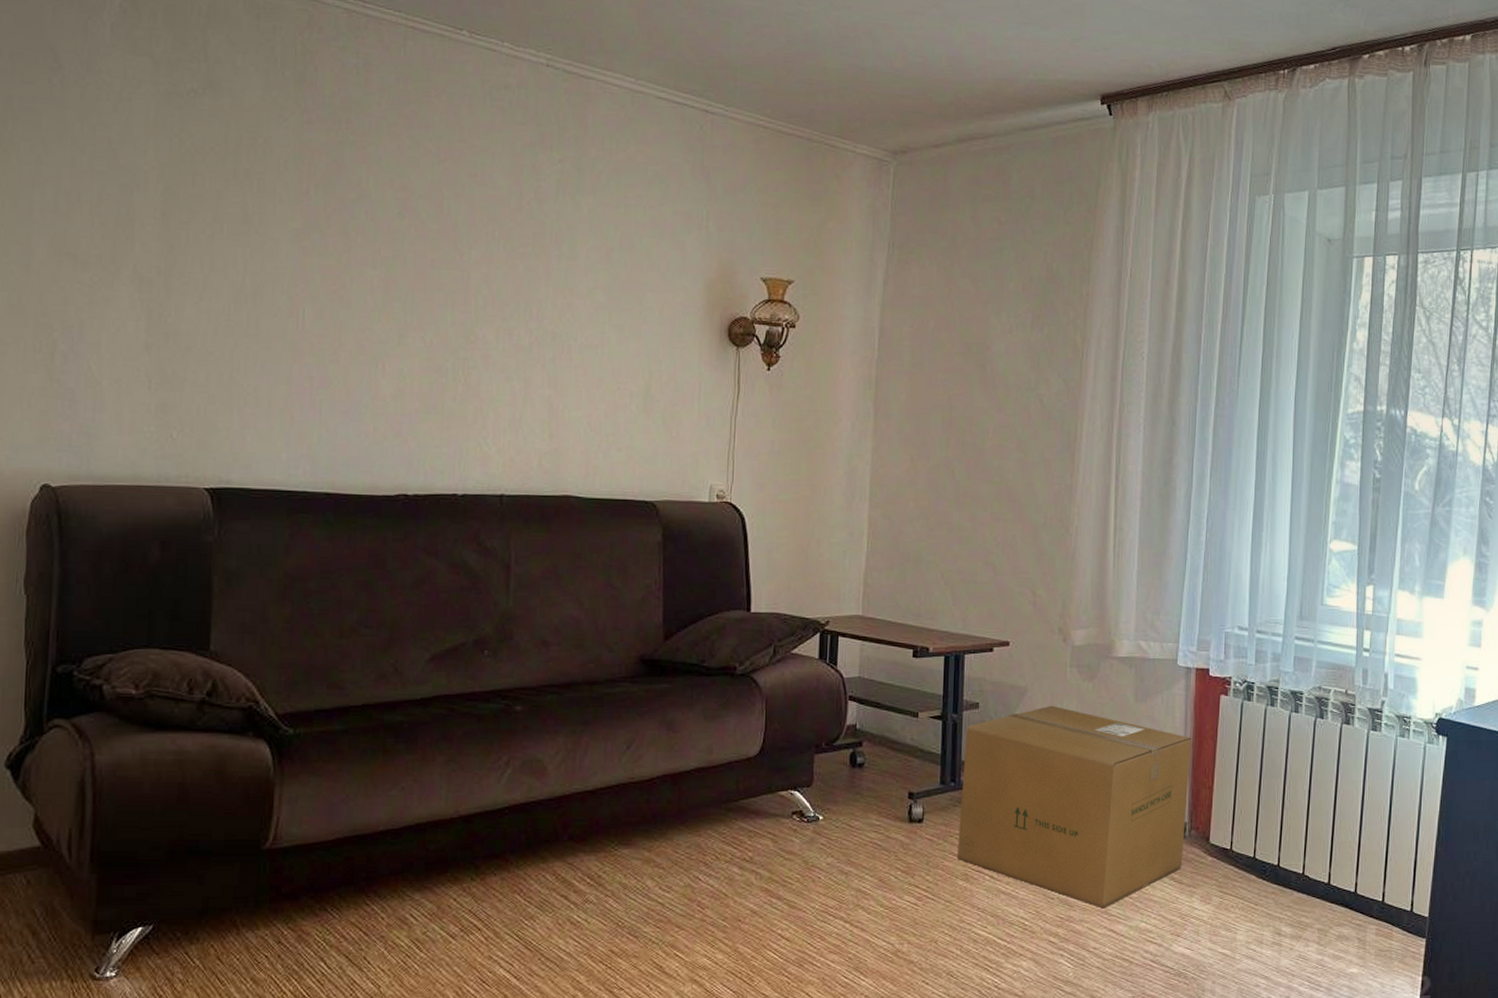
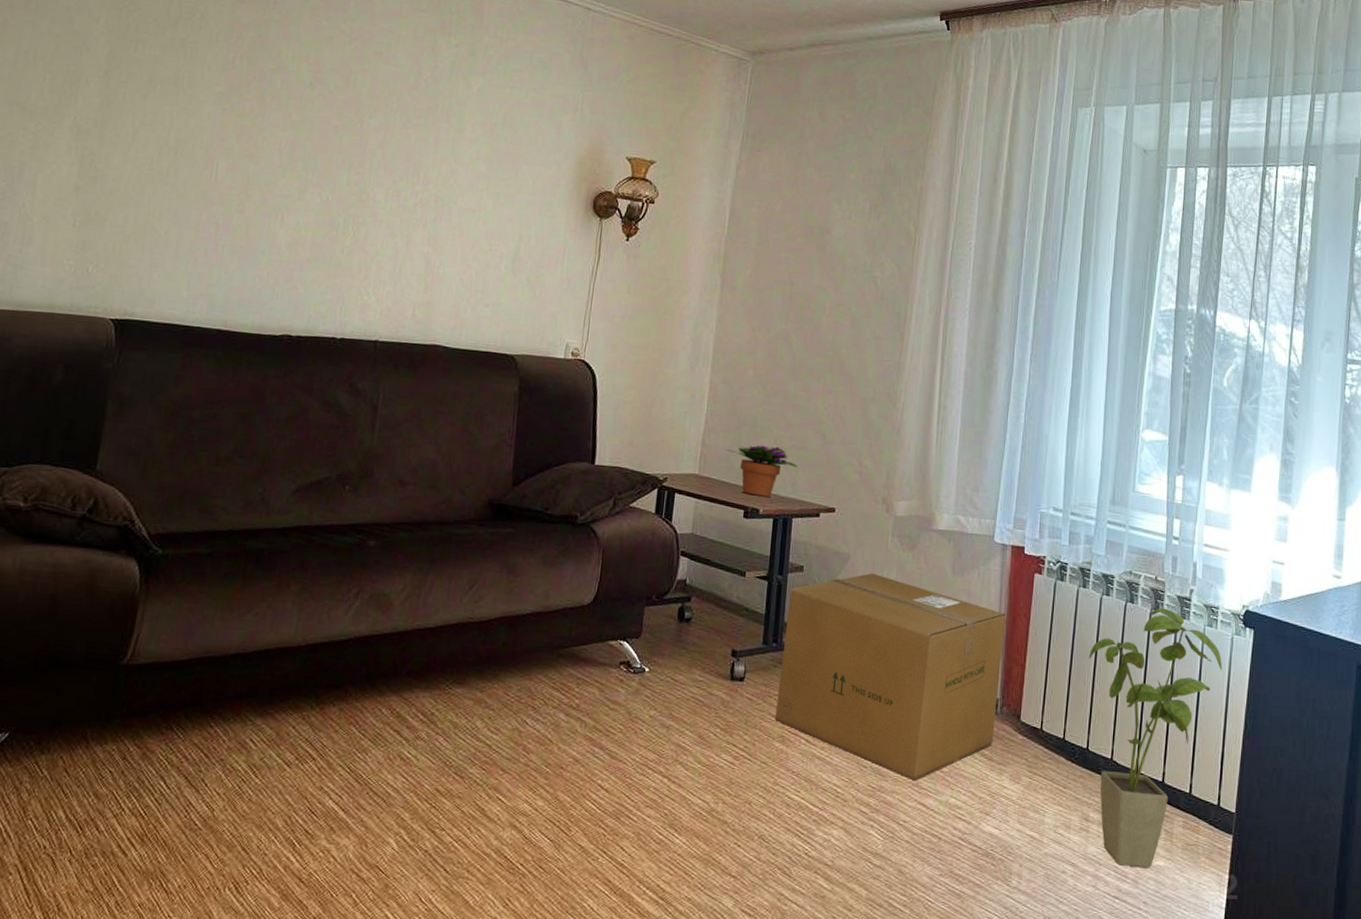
potted flower: none [890,581,967,634] -> present [726,445,798,497]
house plant: none [1278,721,1415,975] -> present [1088,607,1223,867]

